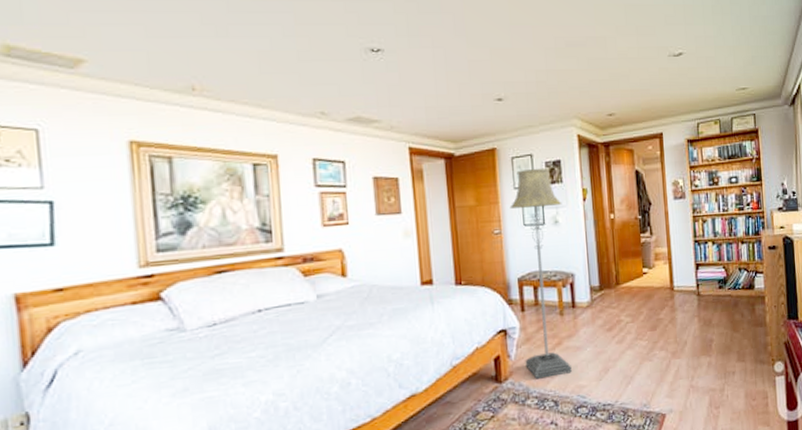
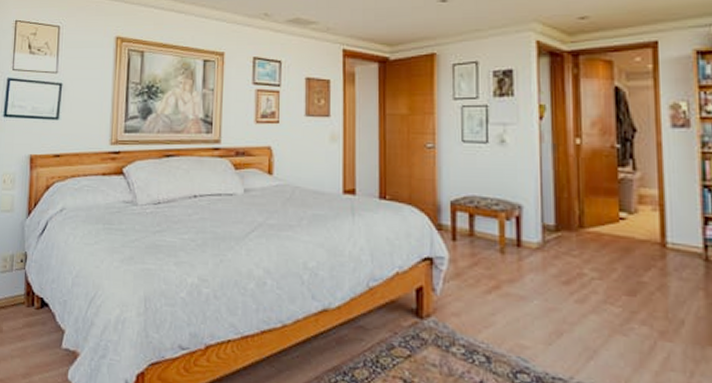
floor lamp: present [509,168,572,379] -> none [447,77,512,327]

